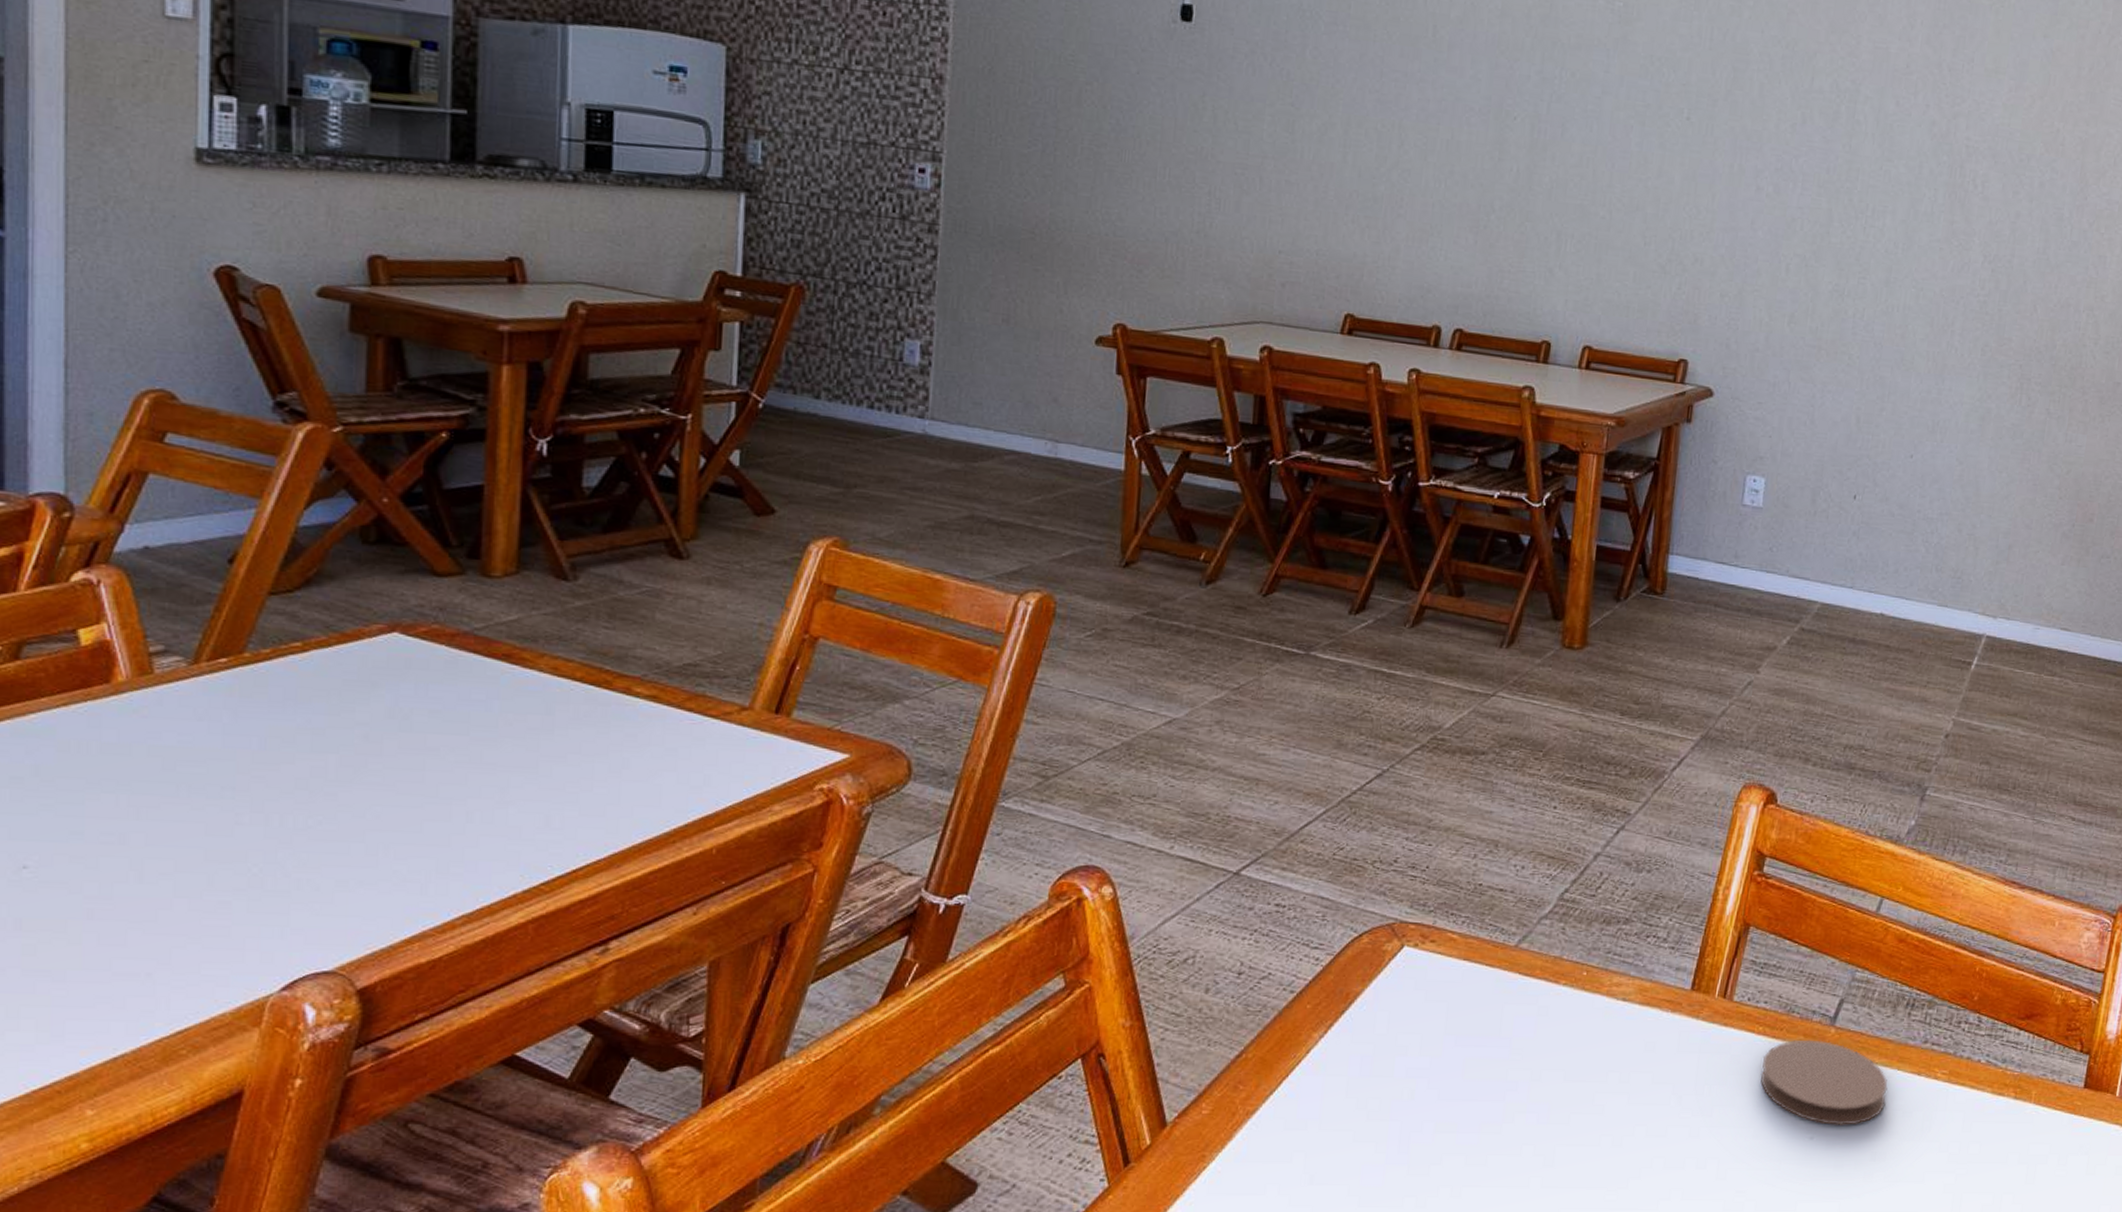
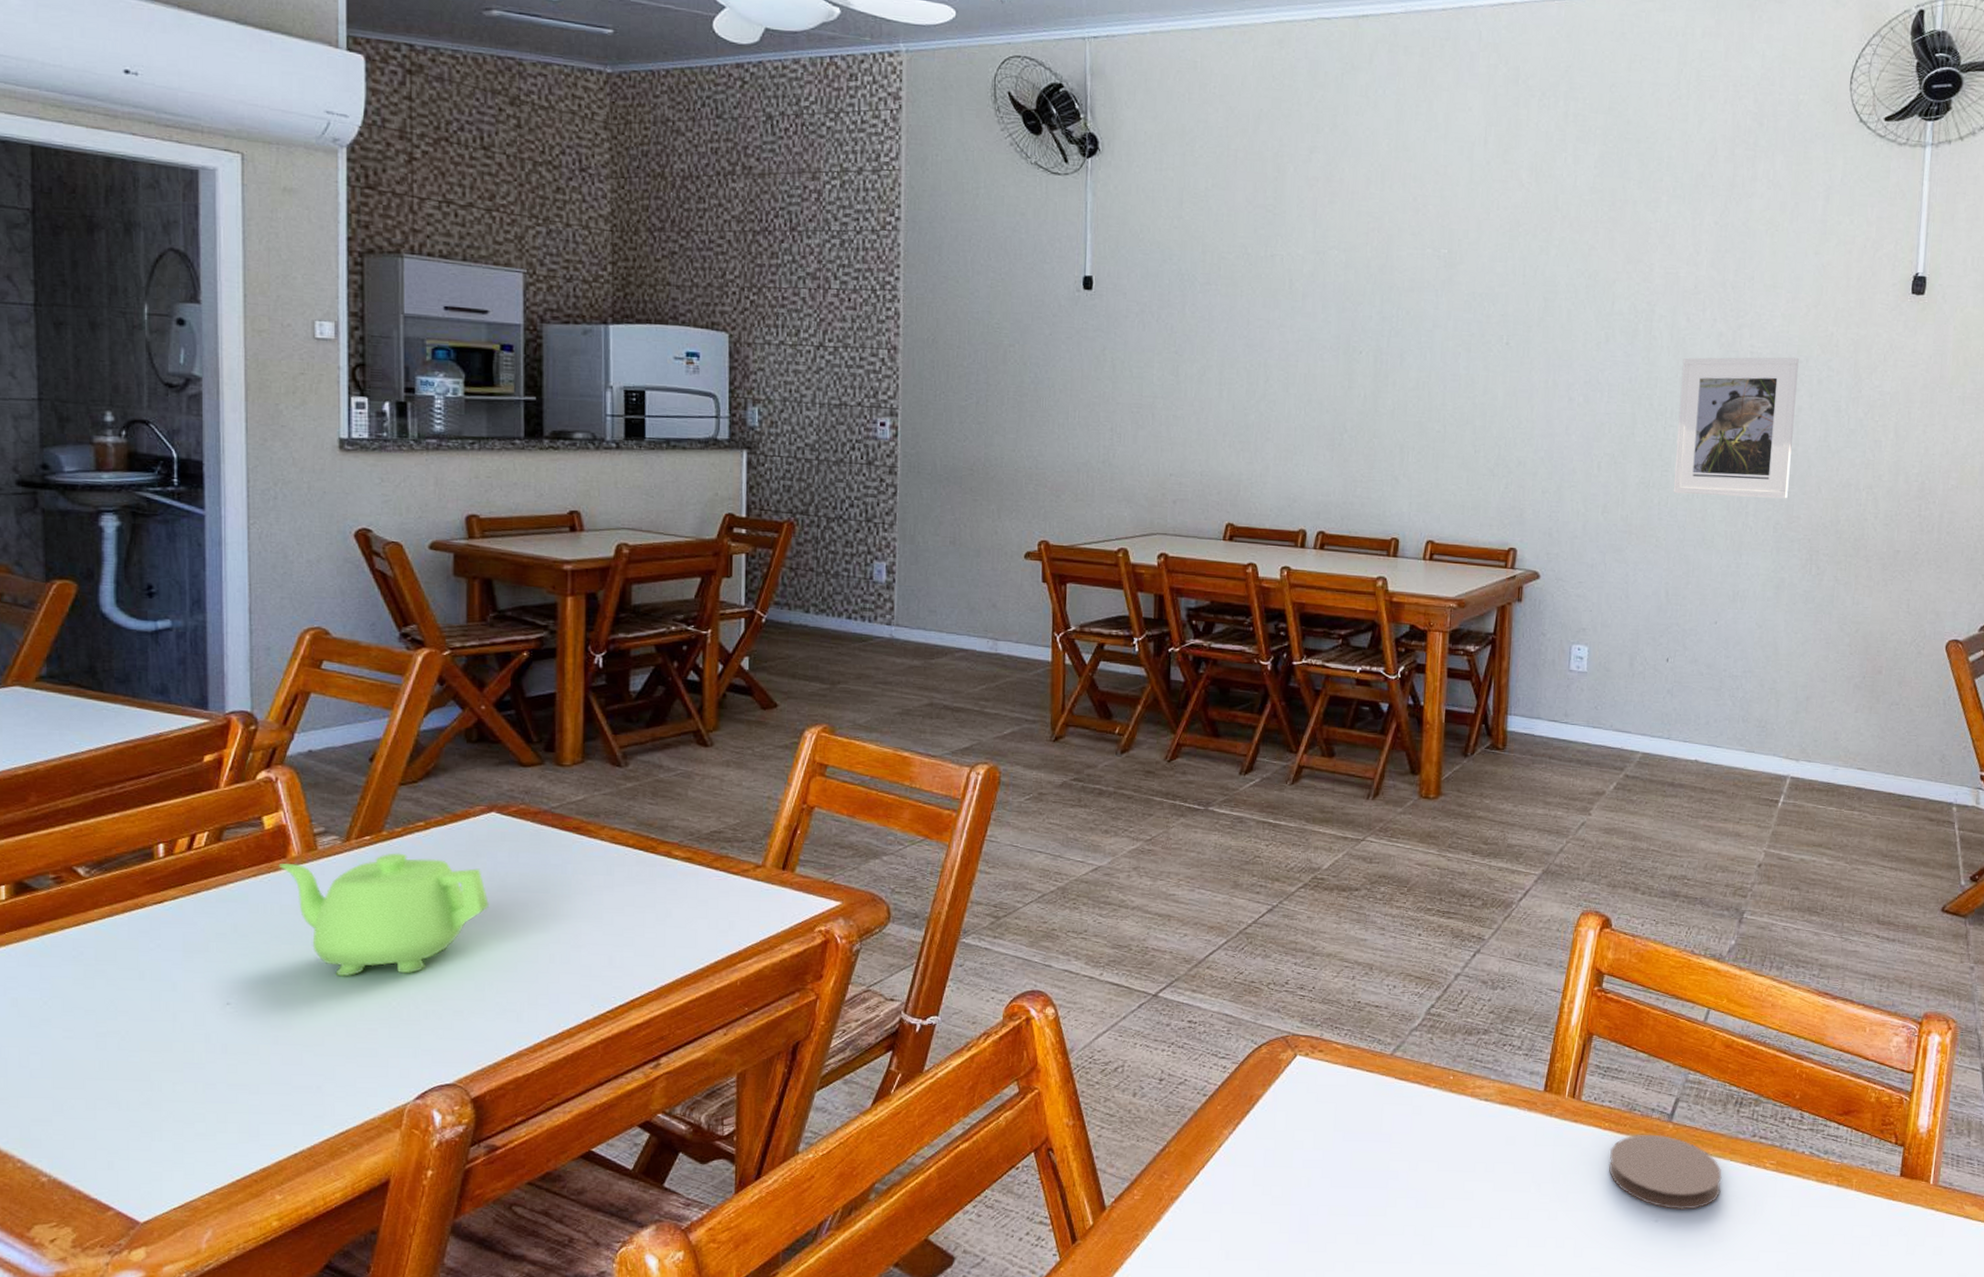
teapot: none [99,680,387,836] -> present [278,853,489,977]
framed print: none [1870,148,2020,318] -> present [1673,357,1799,499]

